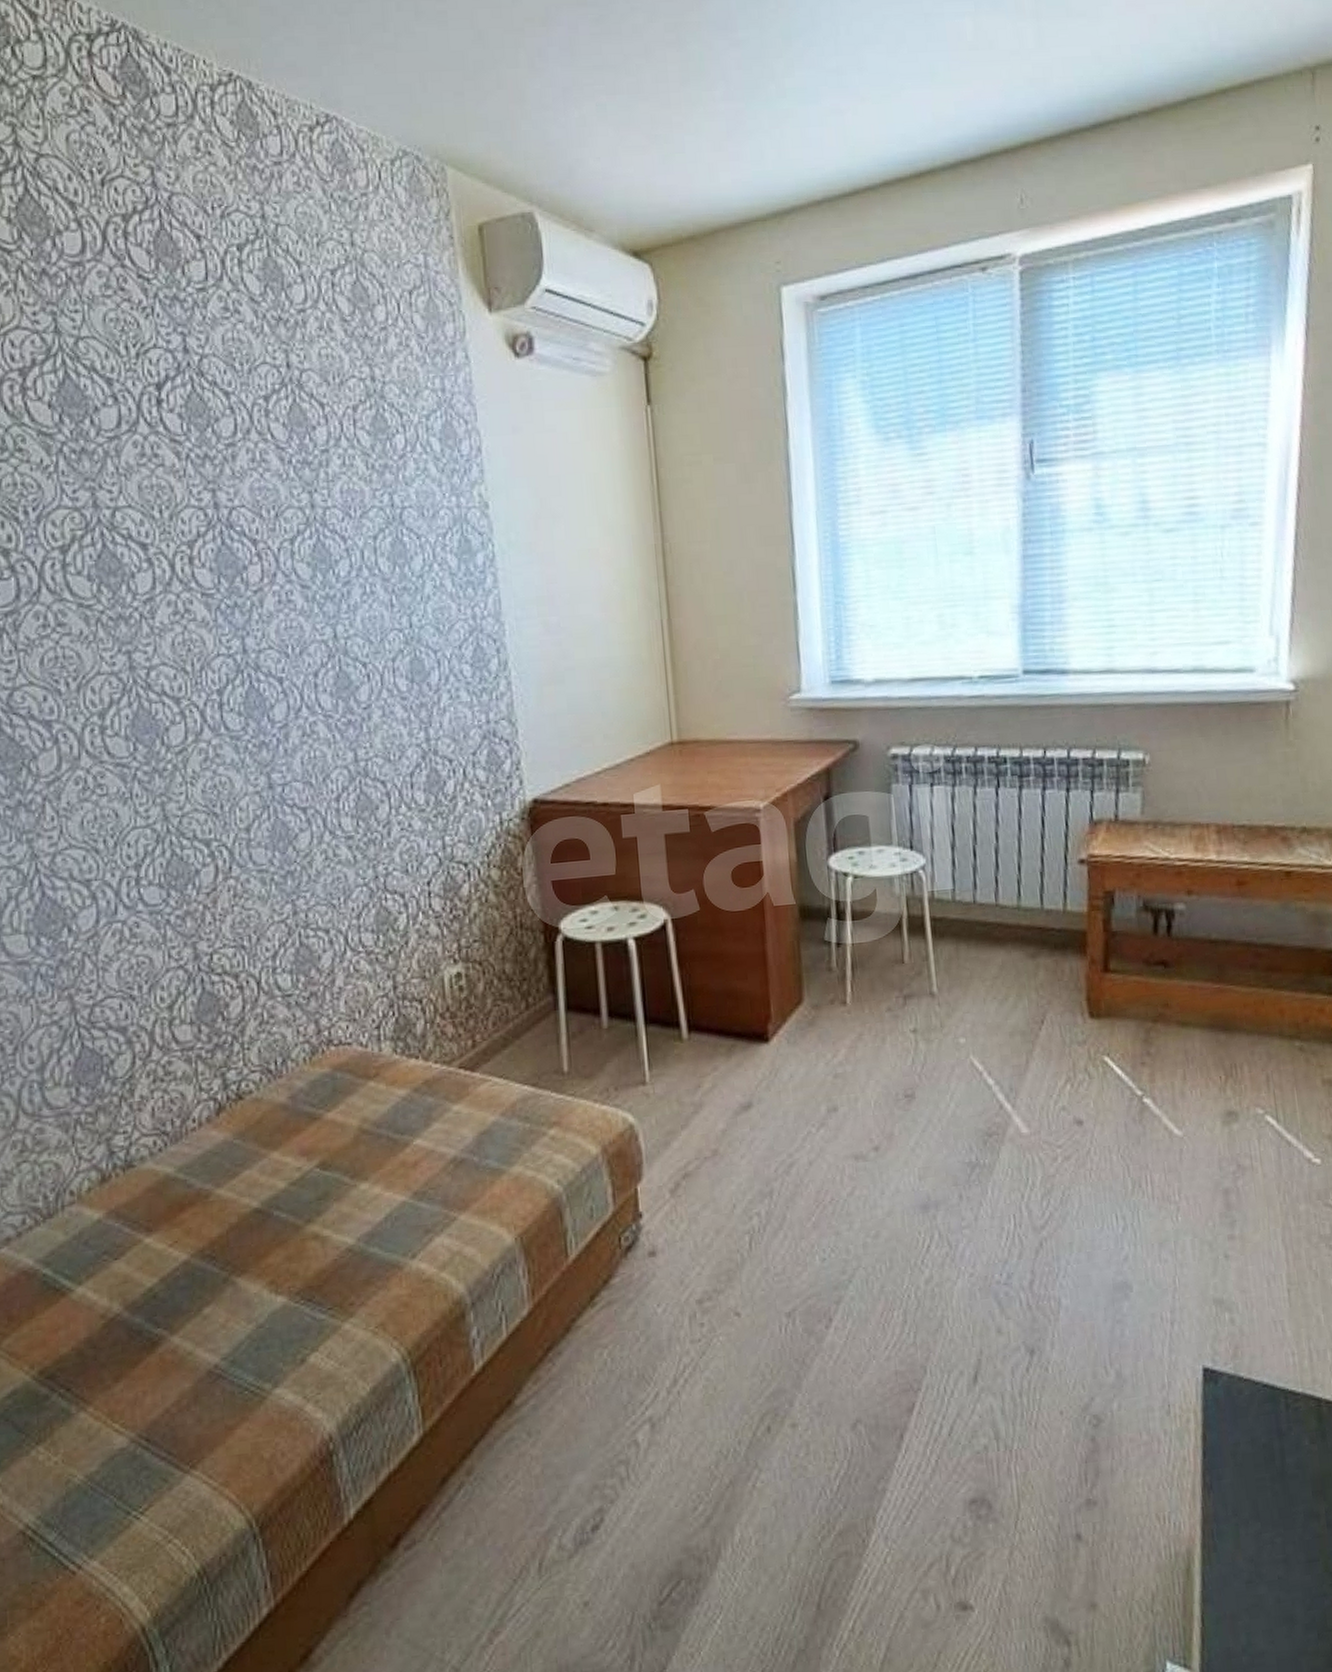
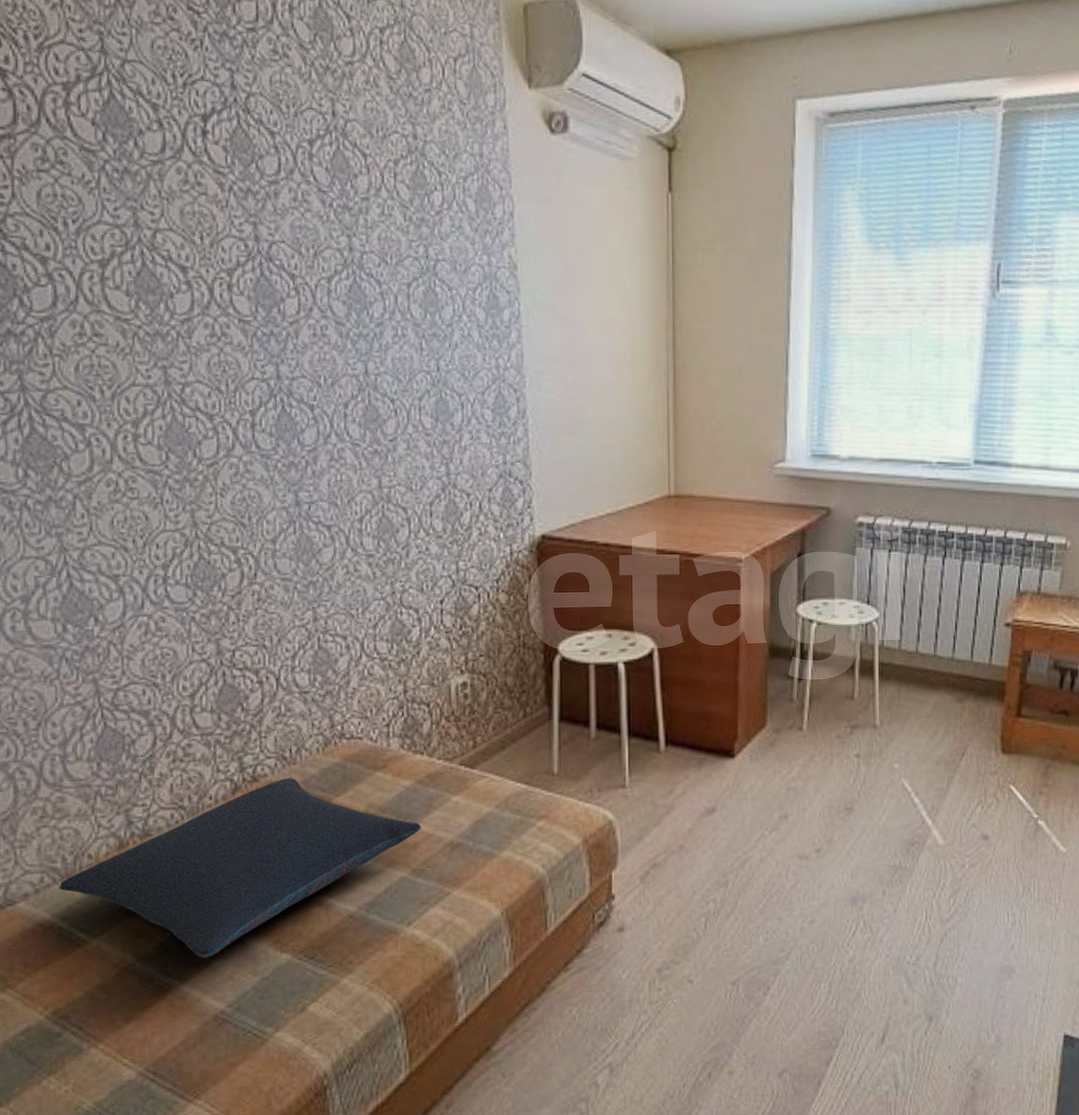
pillow: none [41,1092,421,1305] -> present [59,777,421,958]

